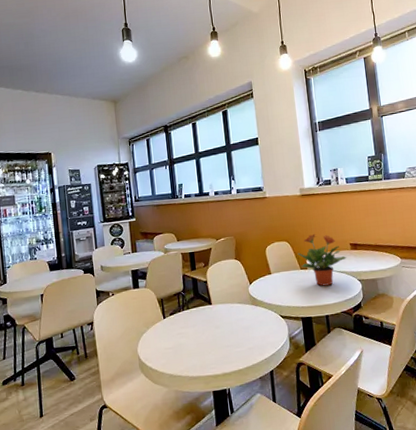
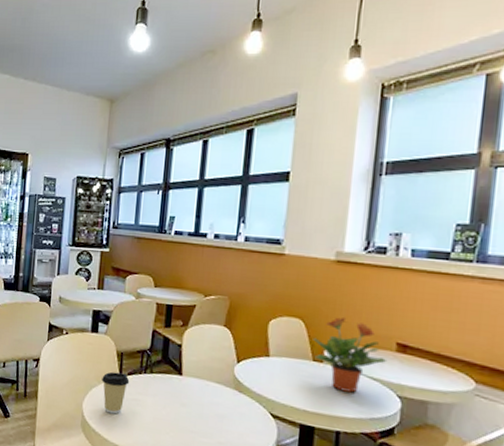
coffee cup: none [149,315,173,351] -> present [101,371,130,414]

